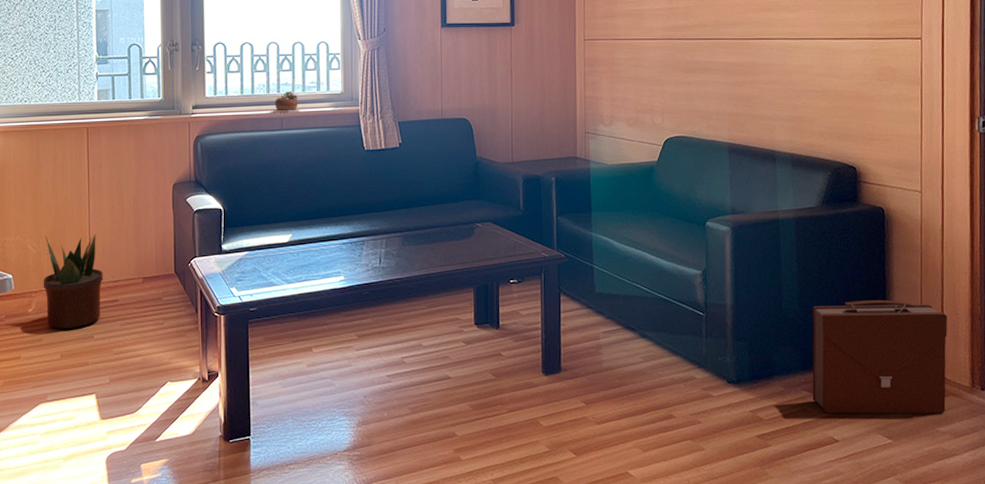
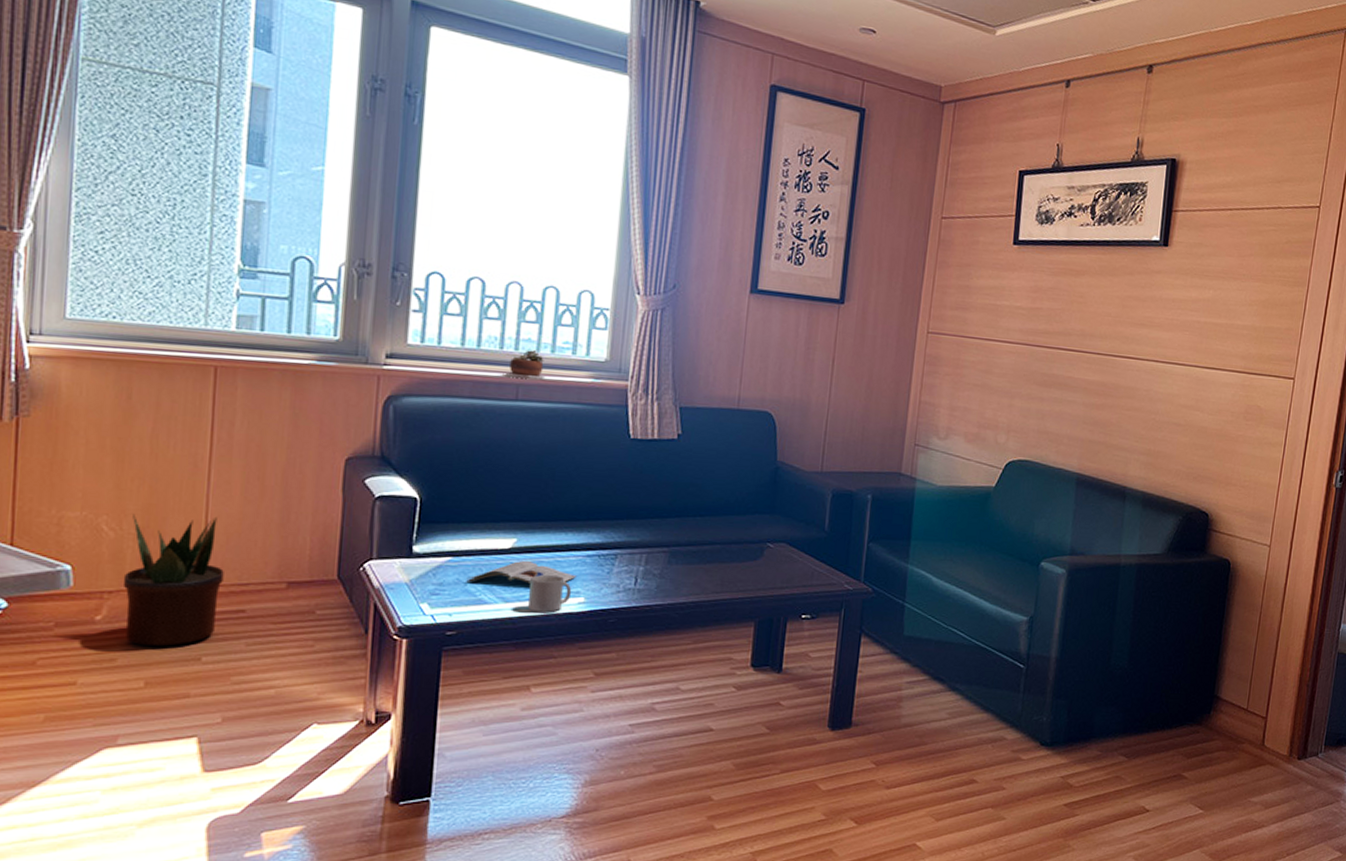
magazine: none [260,251,337,270] -> present [466,561,577,584]
cup: none [304,261,335,289] -> present [528,575,572,612]
briefcase: present [812,299,948,414] -> none [1128,659,1277,783]

